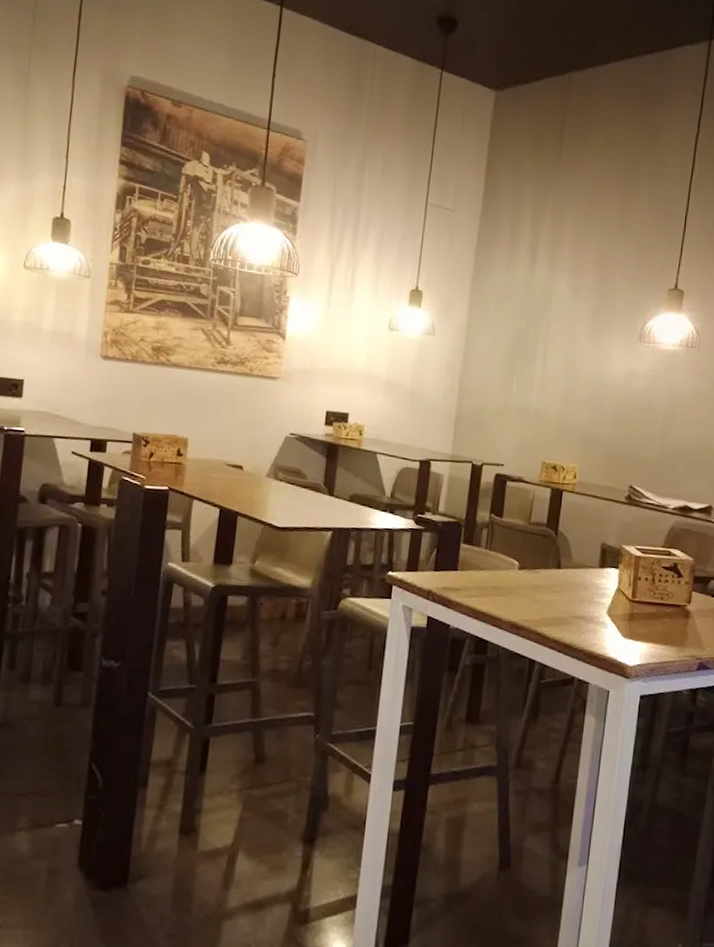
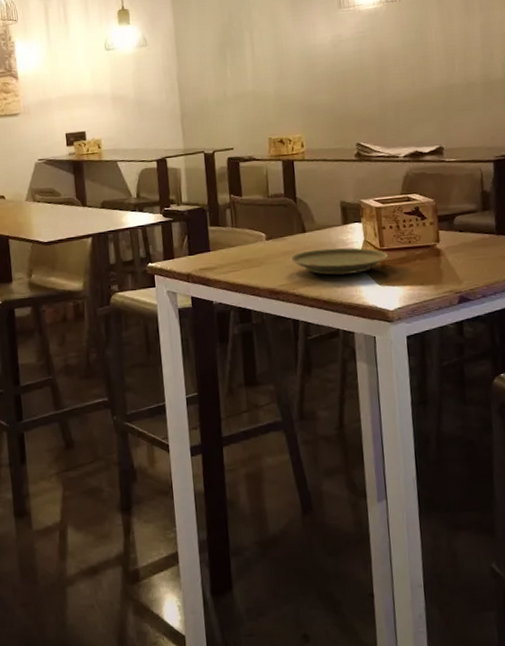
plate: none [538,588,638,622] -> present [289,247,388,275]

